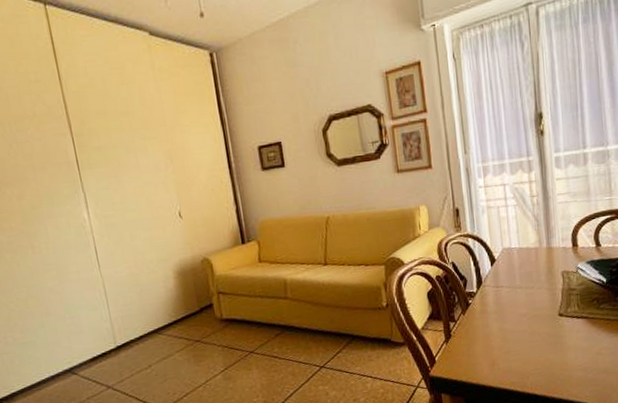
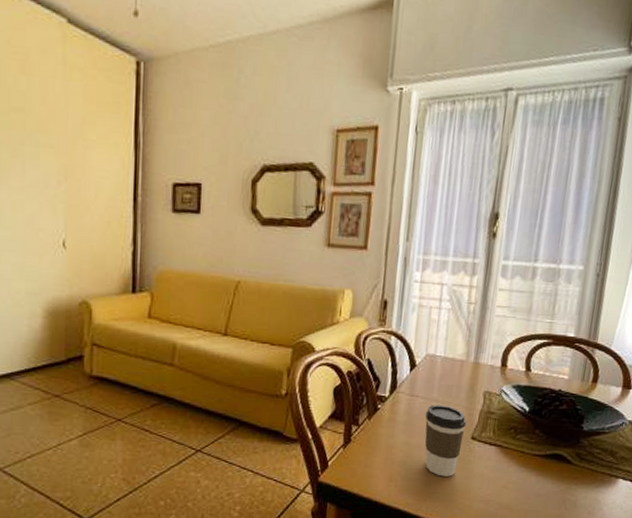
coffee cup: none [512,290,552,354] -> present [425,404,466,477]

